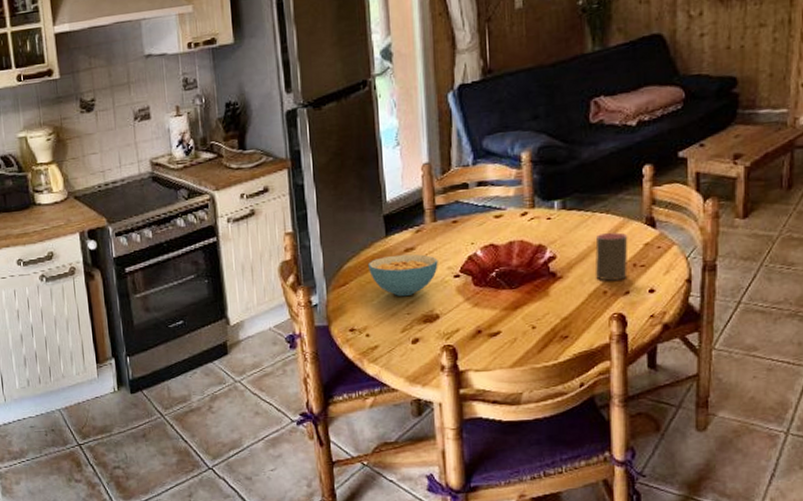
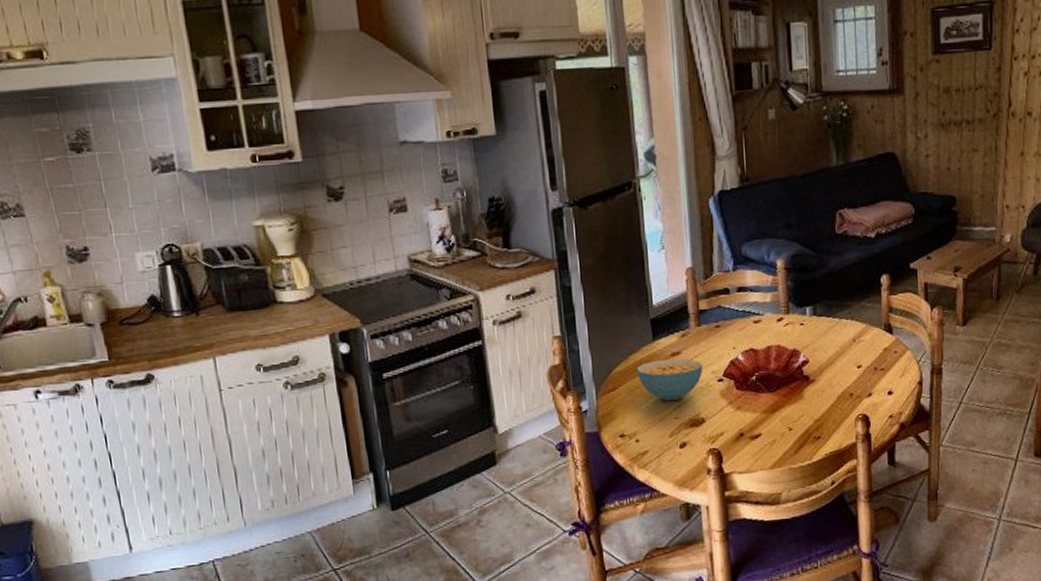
cup: present [595,232,628,281] -> none [842,338,870,384]

